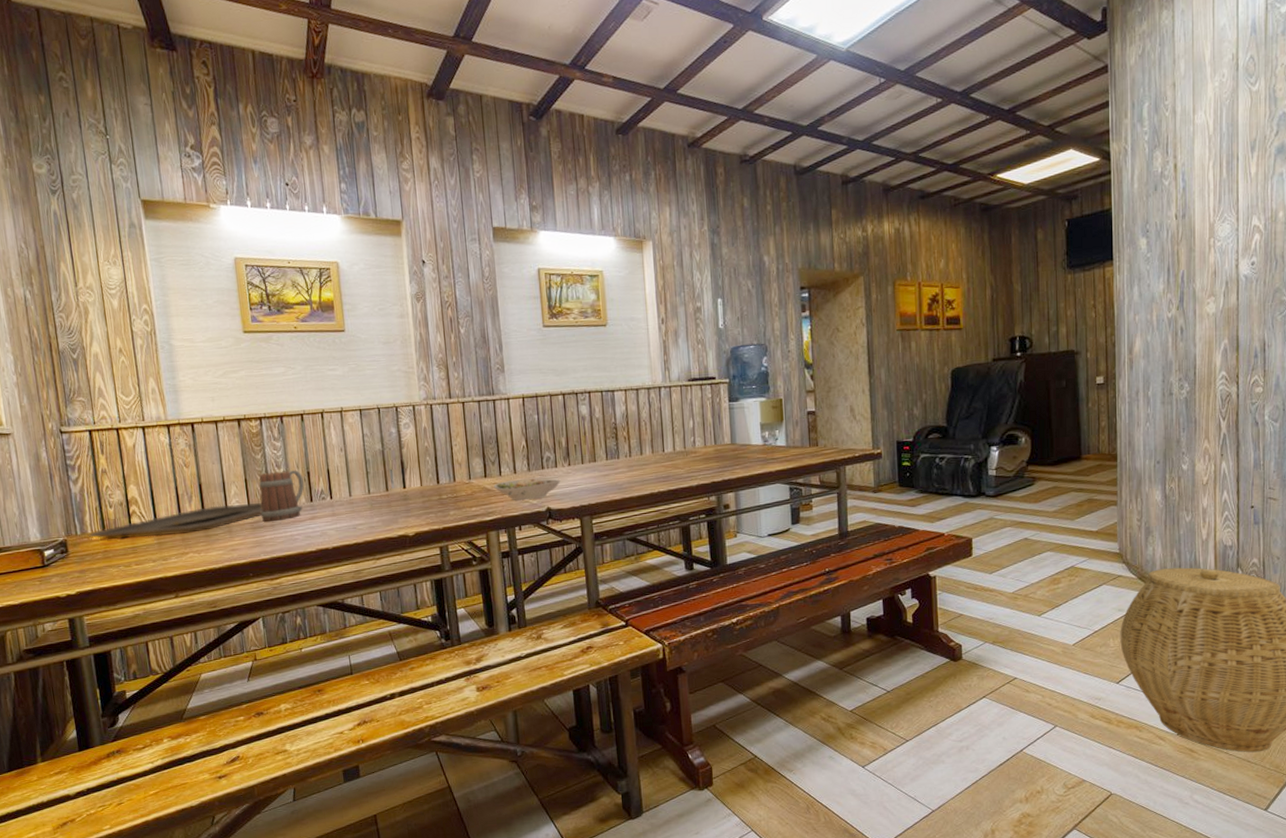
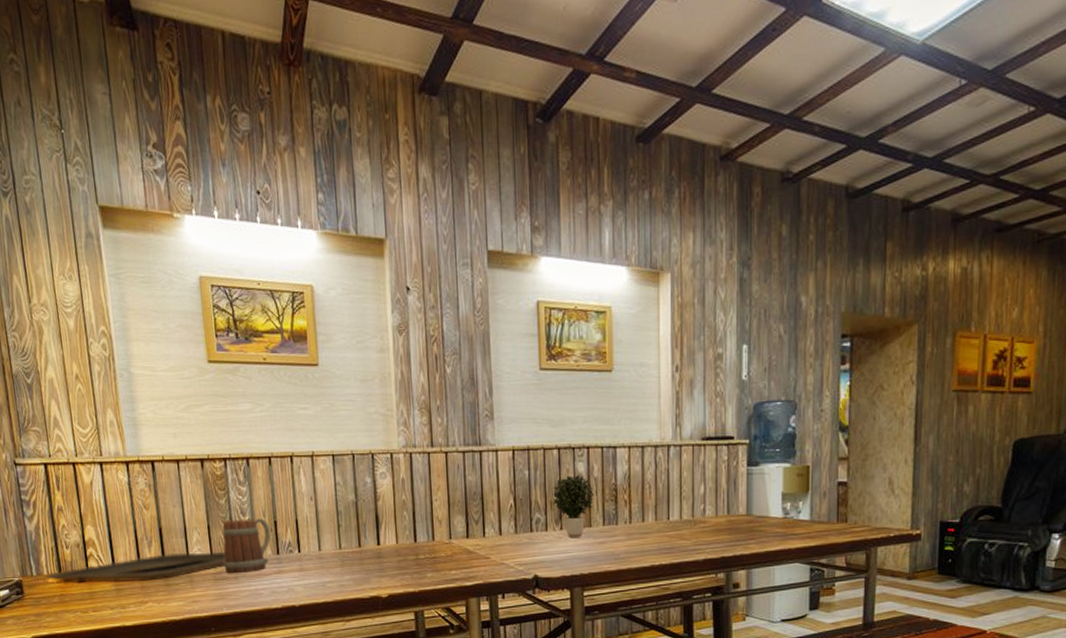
salad: present [494,478,561,501] -> none [476,541,551,566]
potted plant: none [560,417,597,472] -> present [553,475,595,537]

